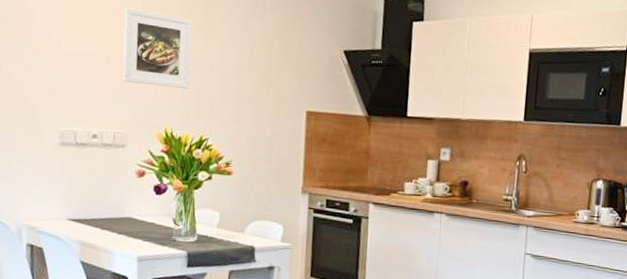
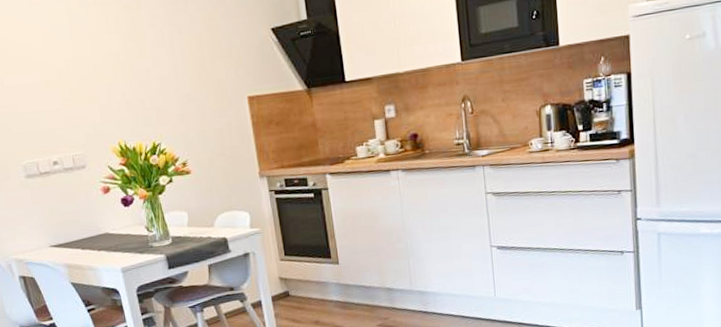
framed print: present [122,8,192,89] -> none [54,29,133,105]

